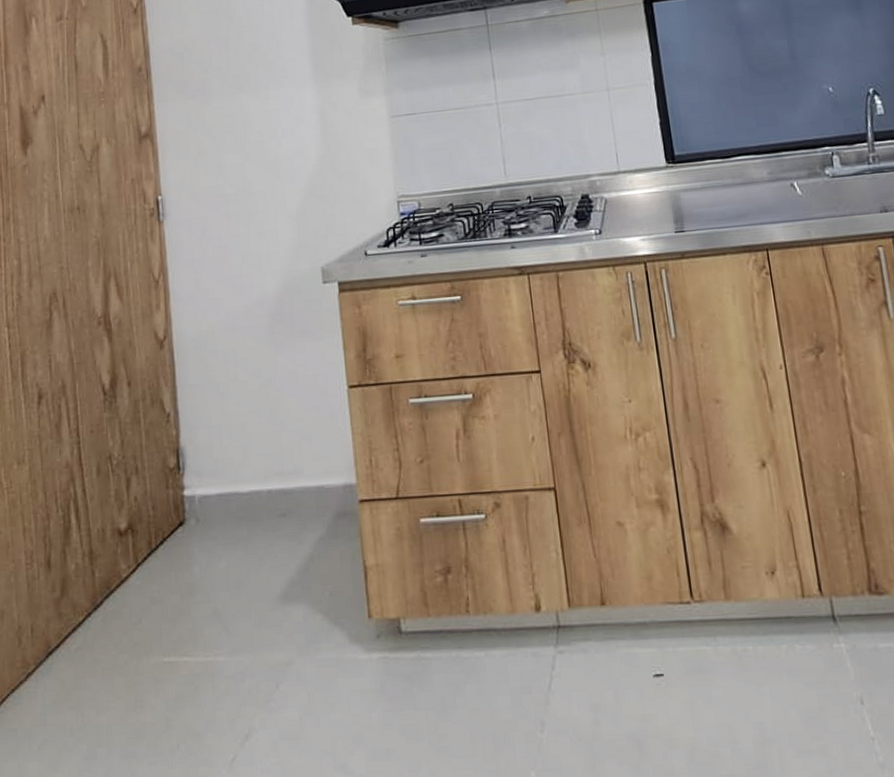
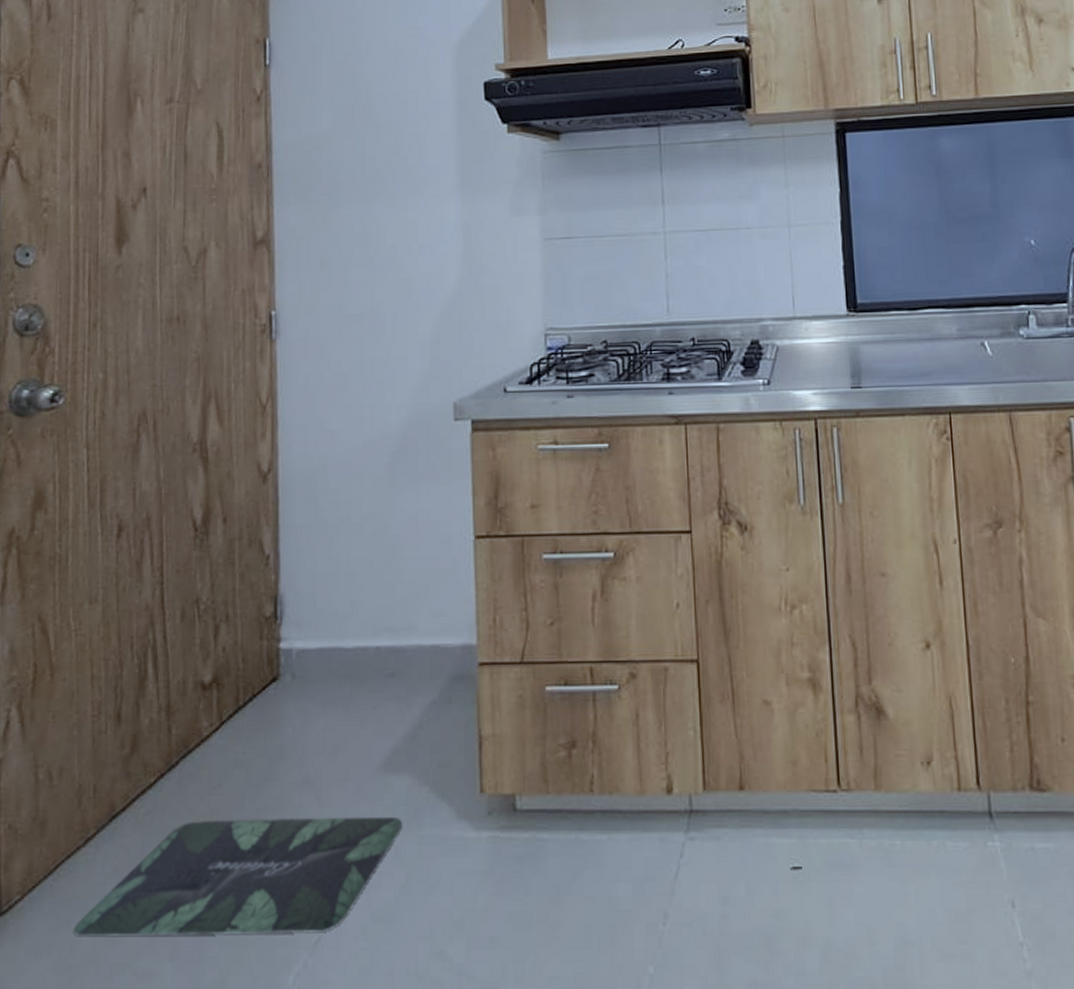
doormat: none [21,644,302,761] -> present [73,818,403,936]

